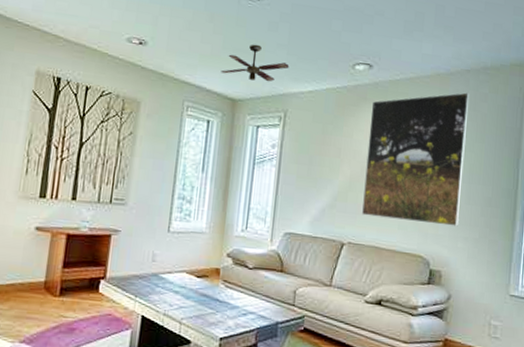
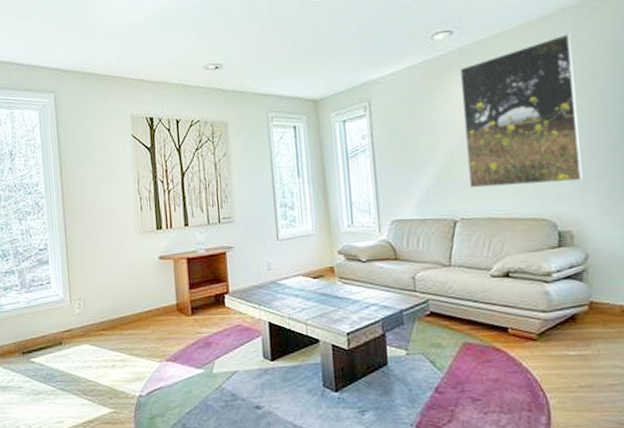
ceiling fan: present [221,44,289,82] -> none [297,40,365,78]

